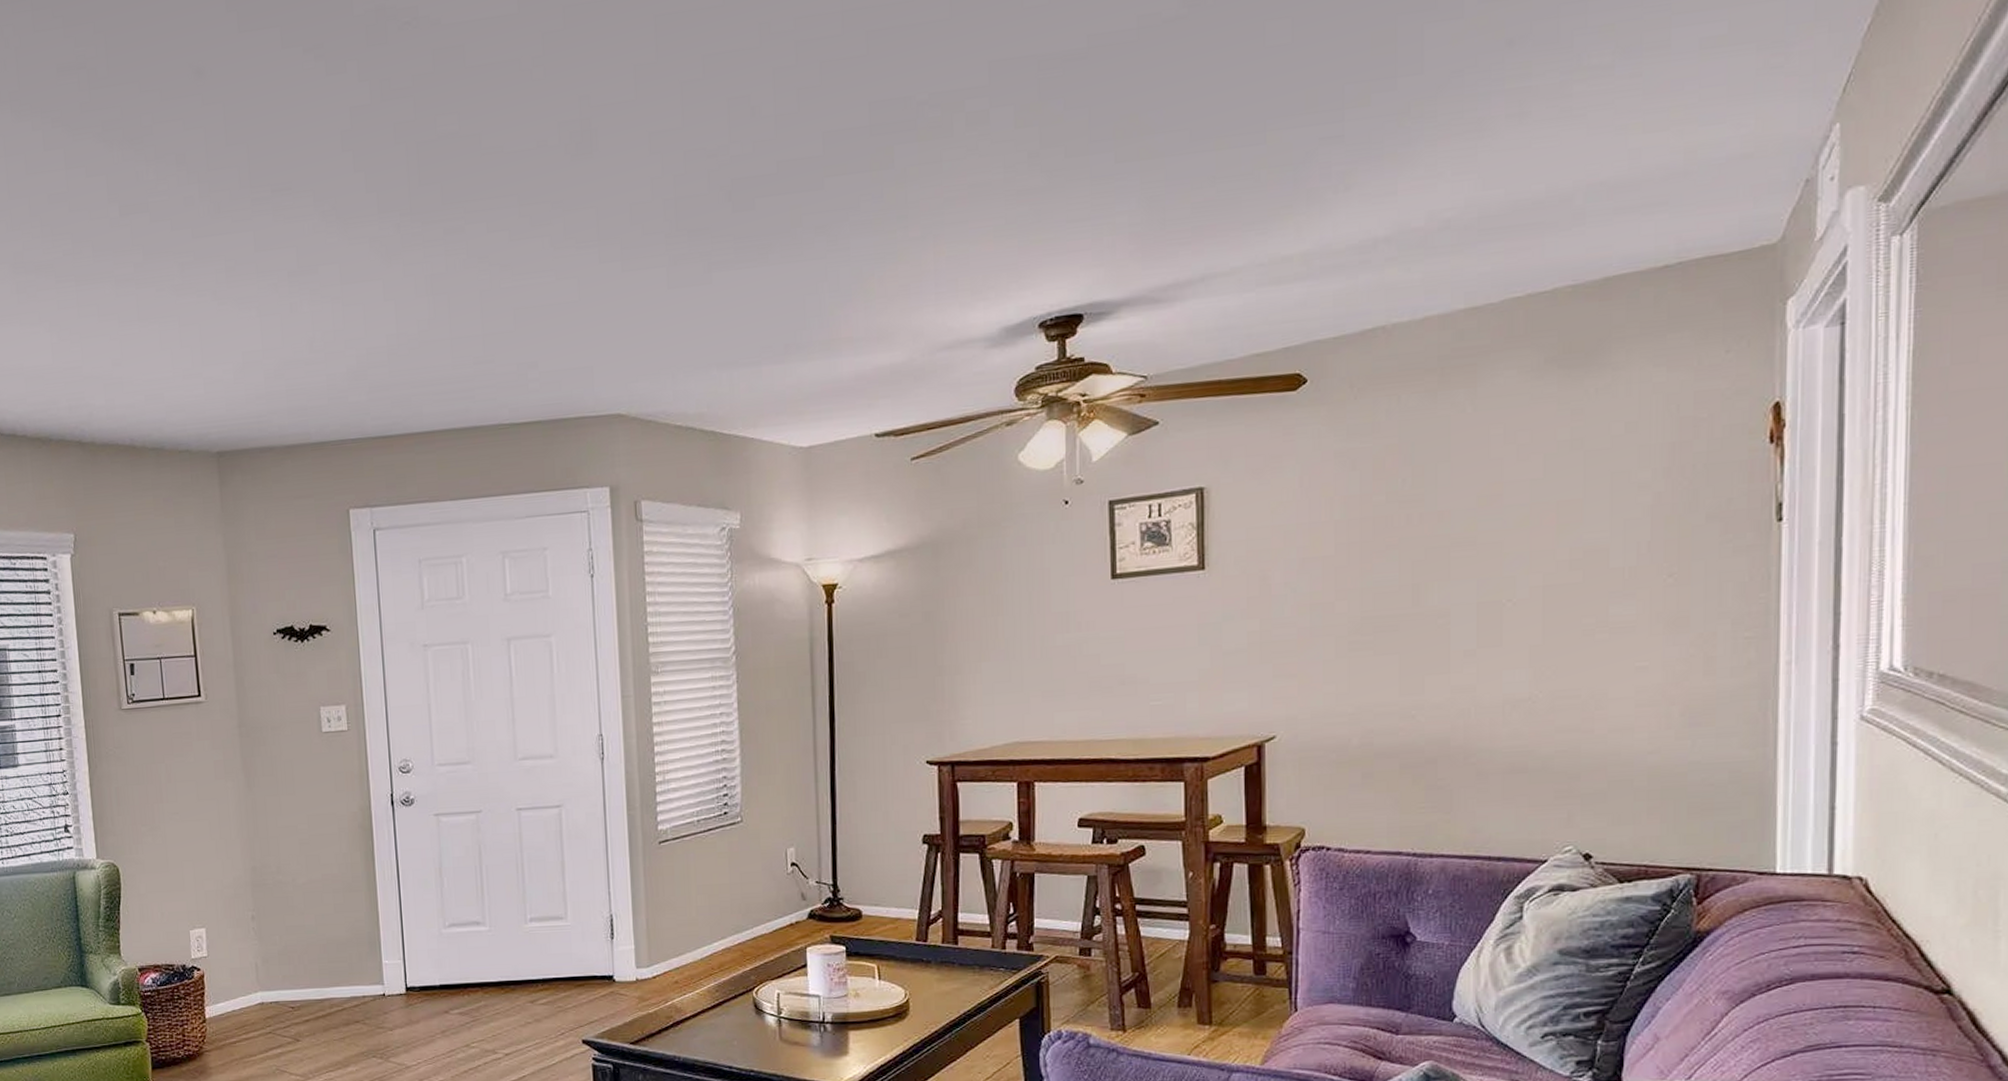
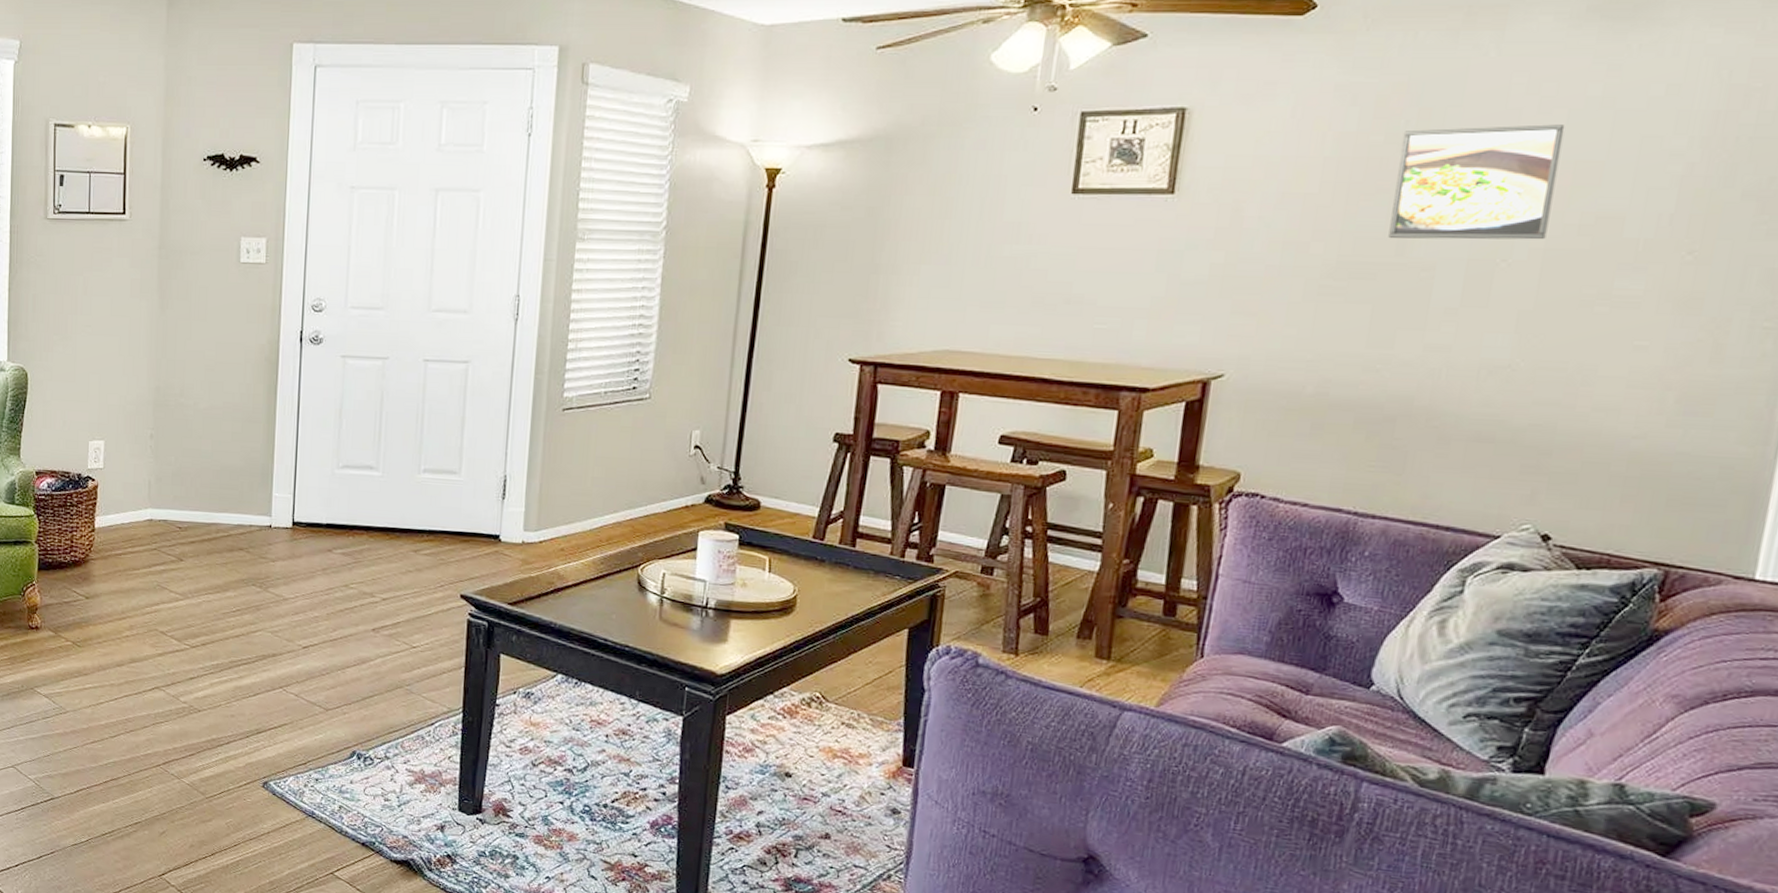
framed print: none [1402,469,1543,590] -> present [1388,124,1565,240]

